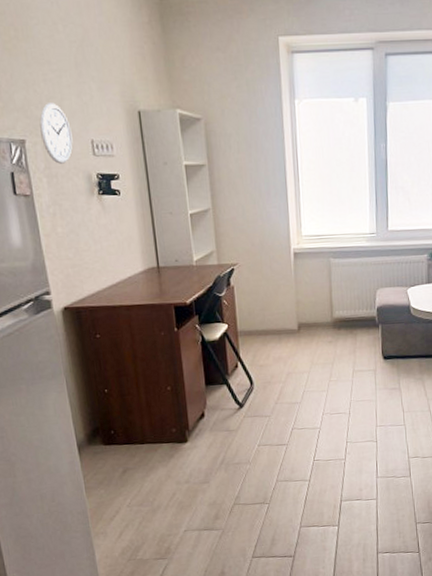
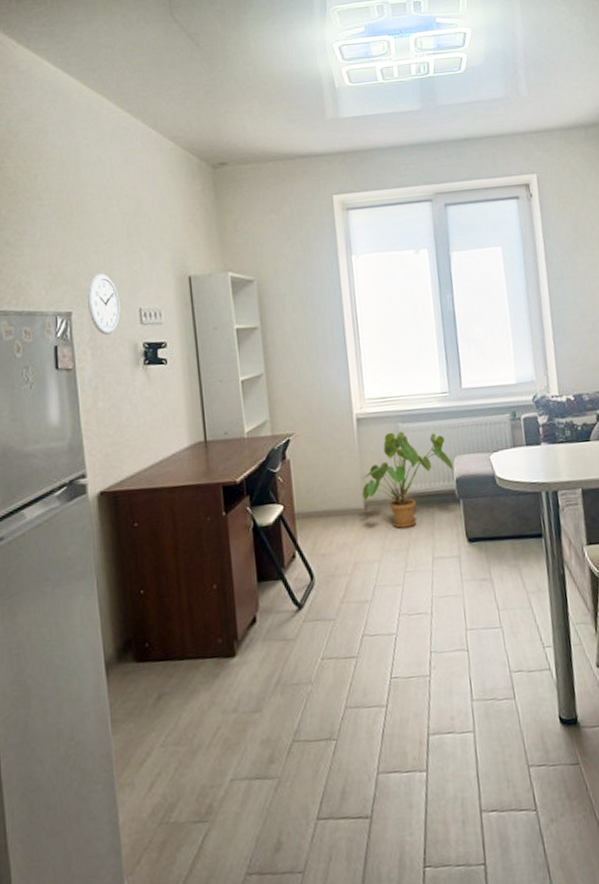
house plant: none [296,265,376,346] -> present [362,431,455,528]

